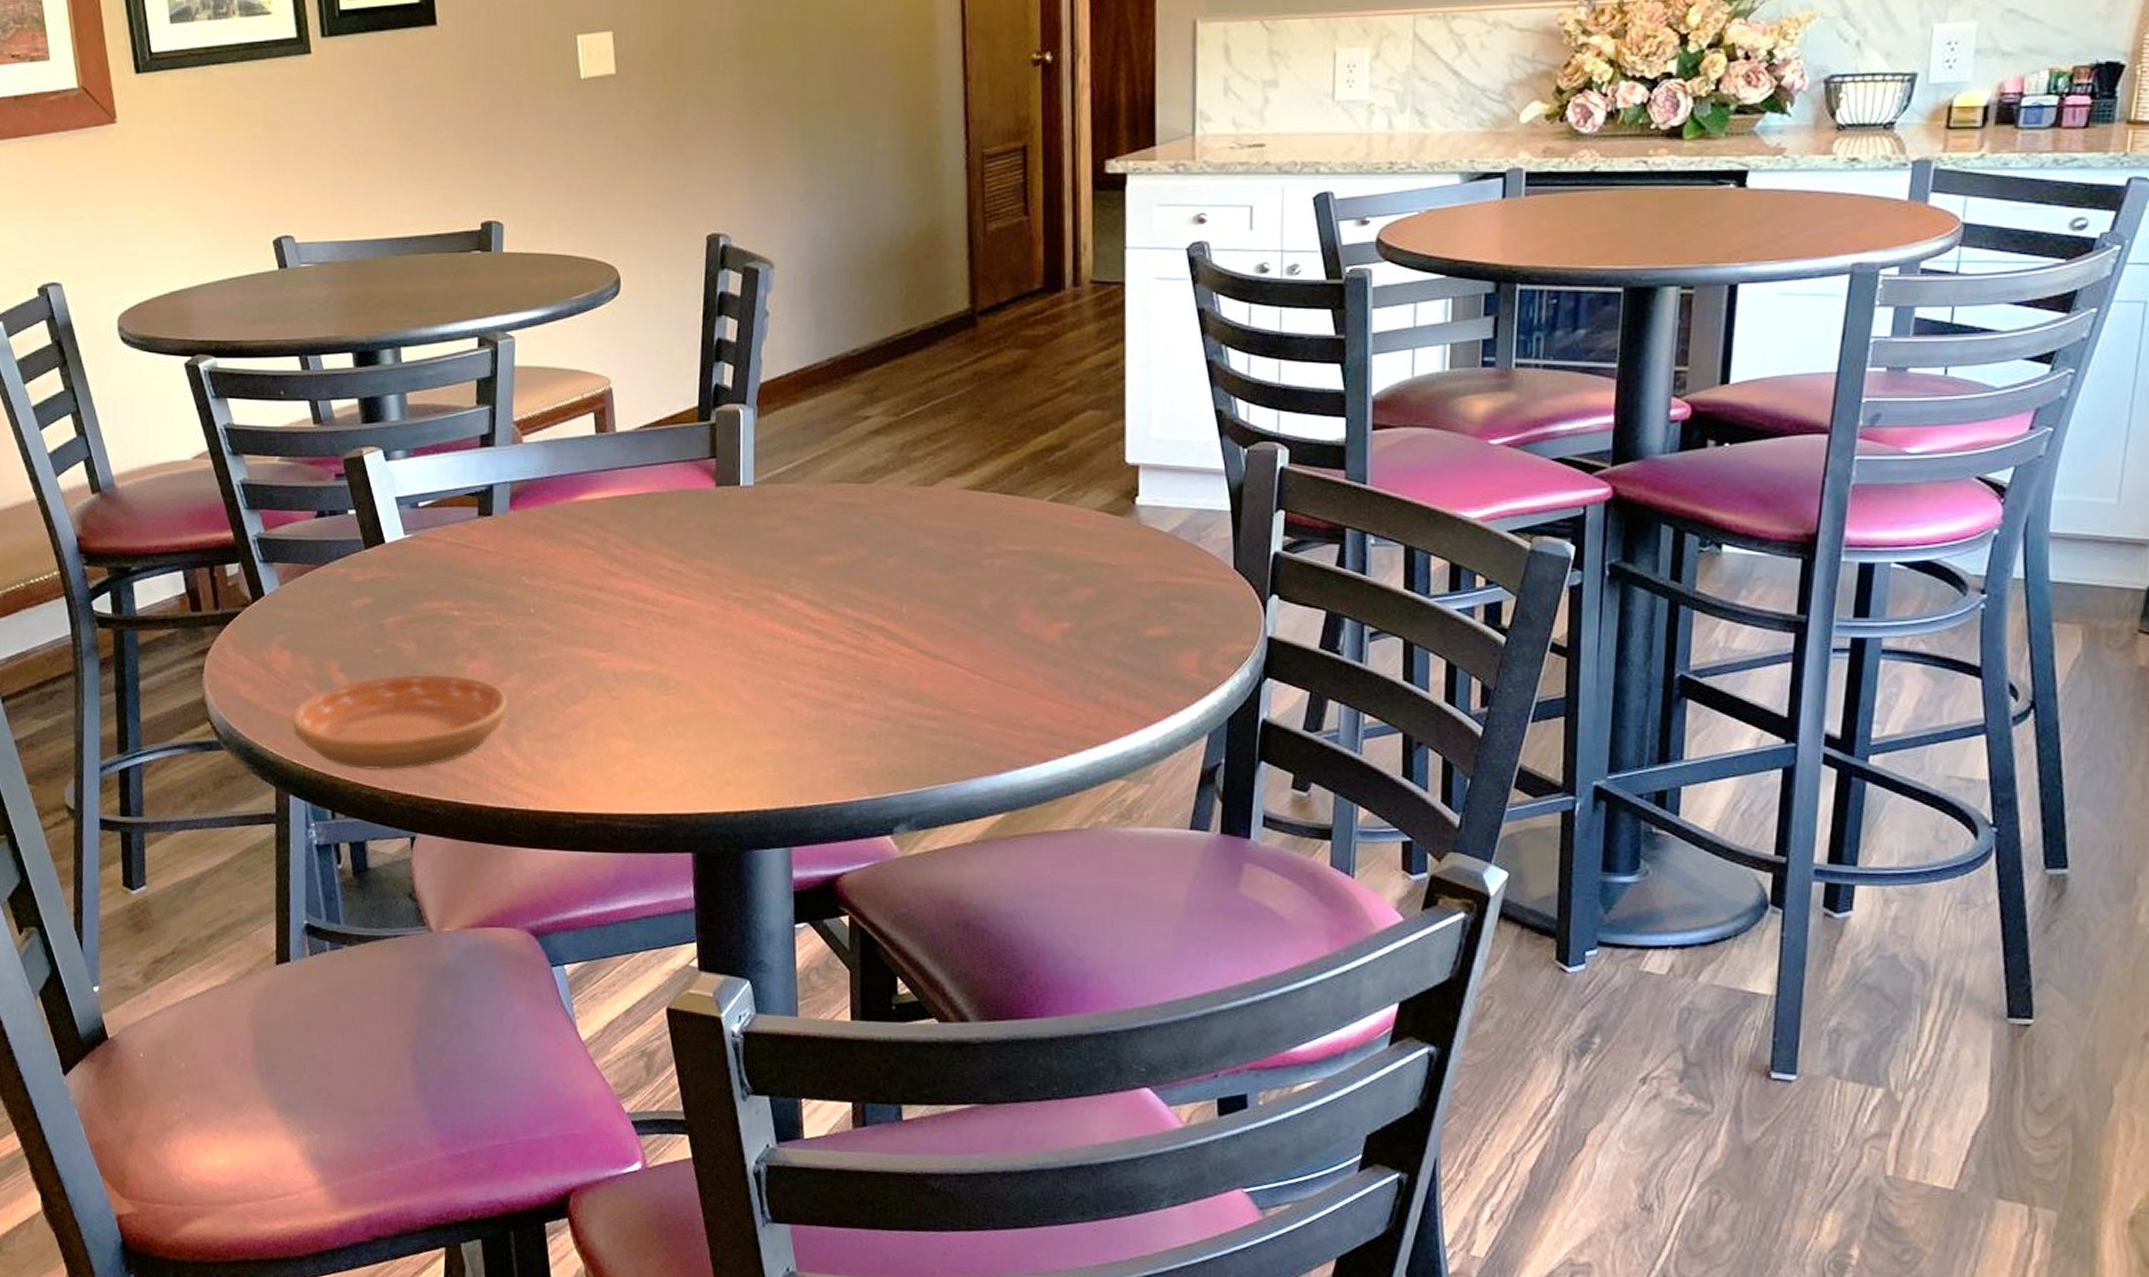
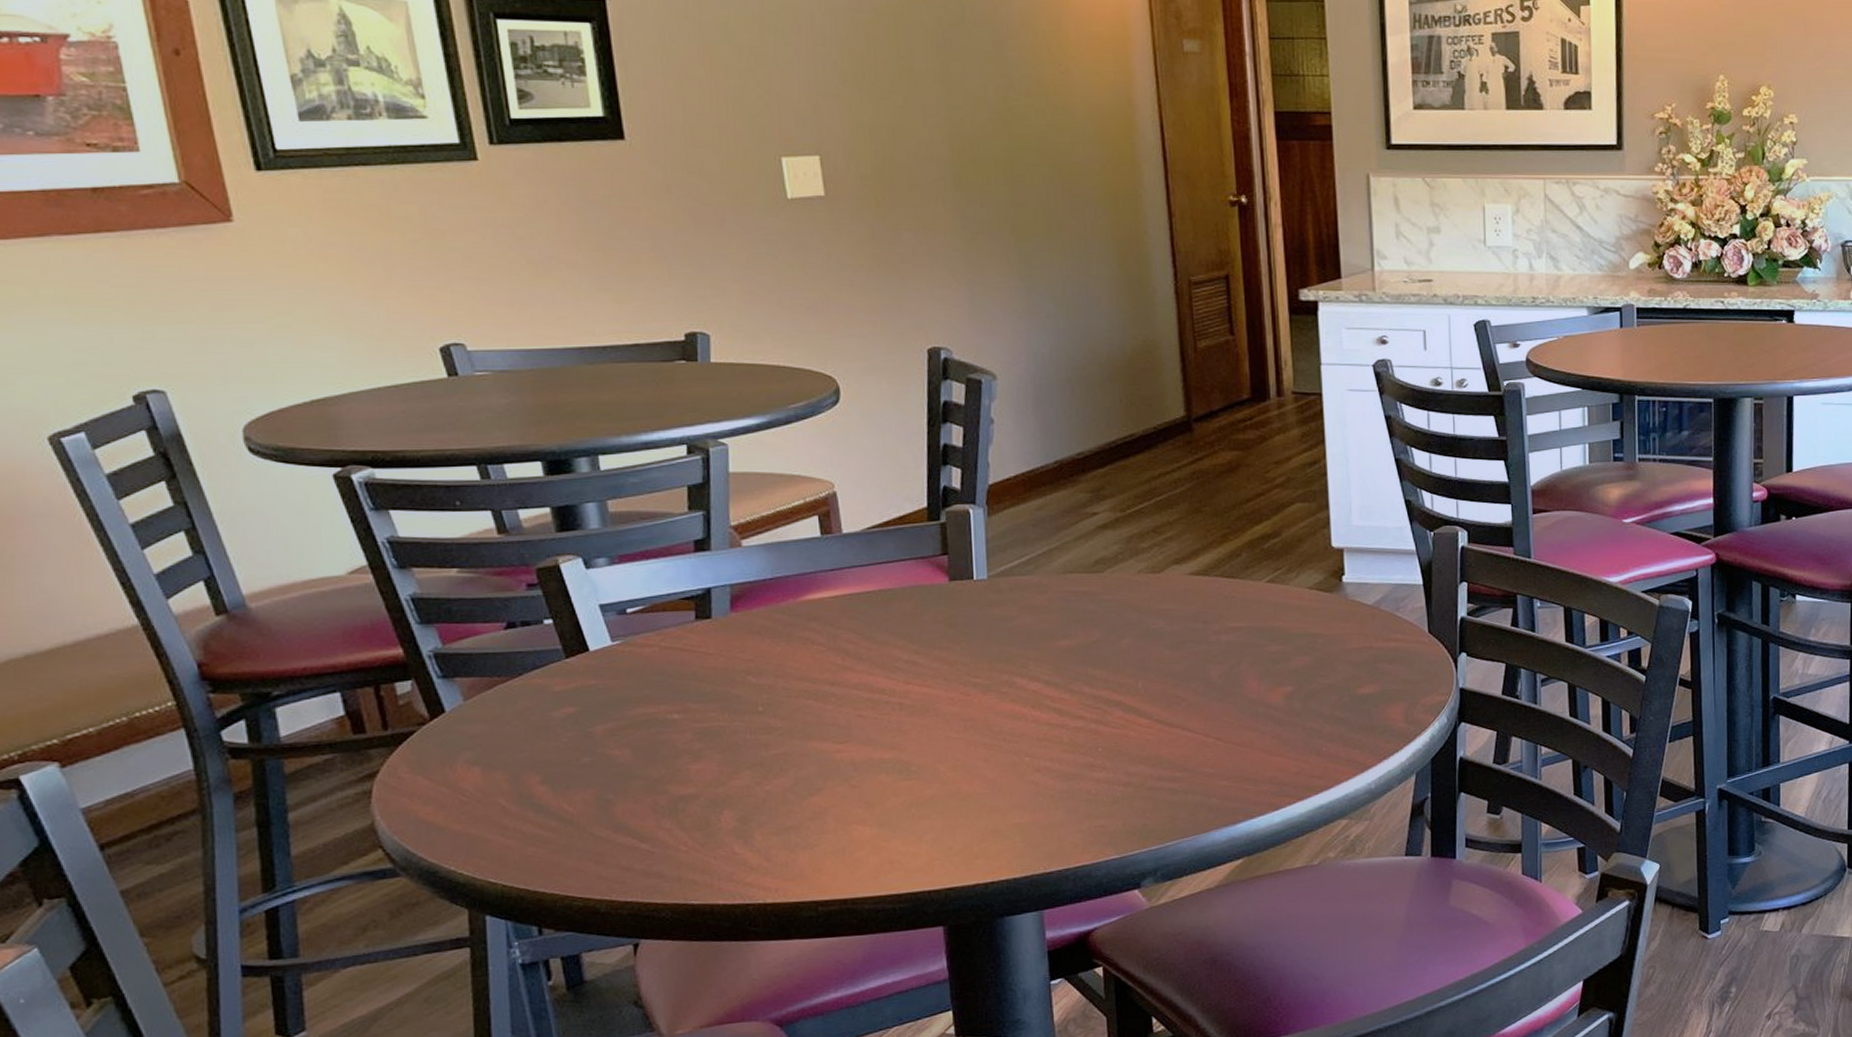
saucer: present [292,673,508,770] -> none [484,777,738,882]

